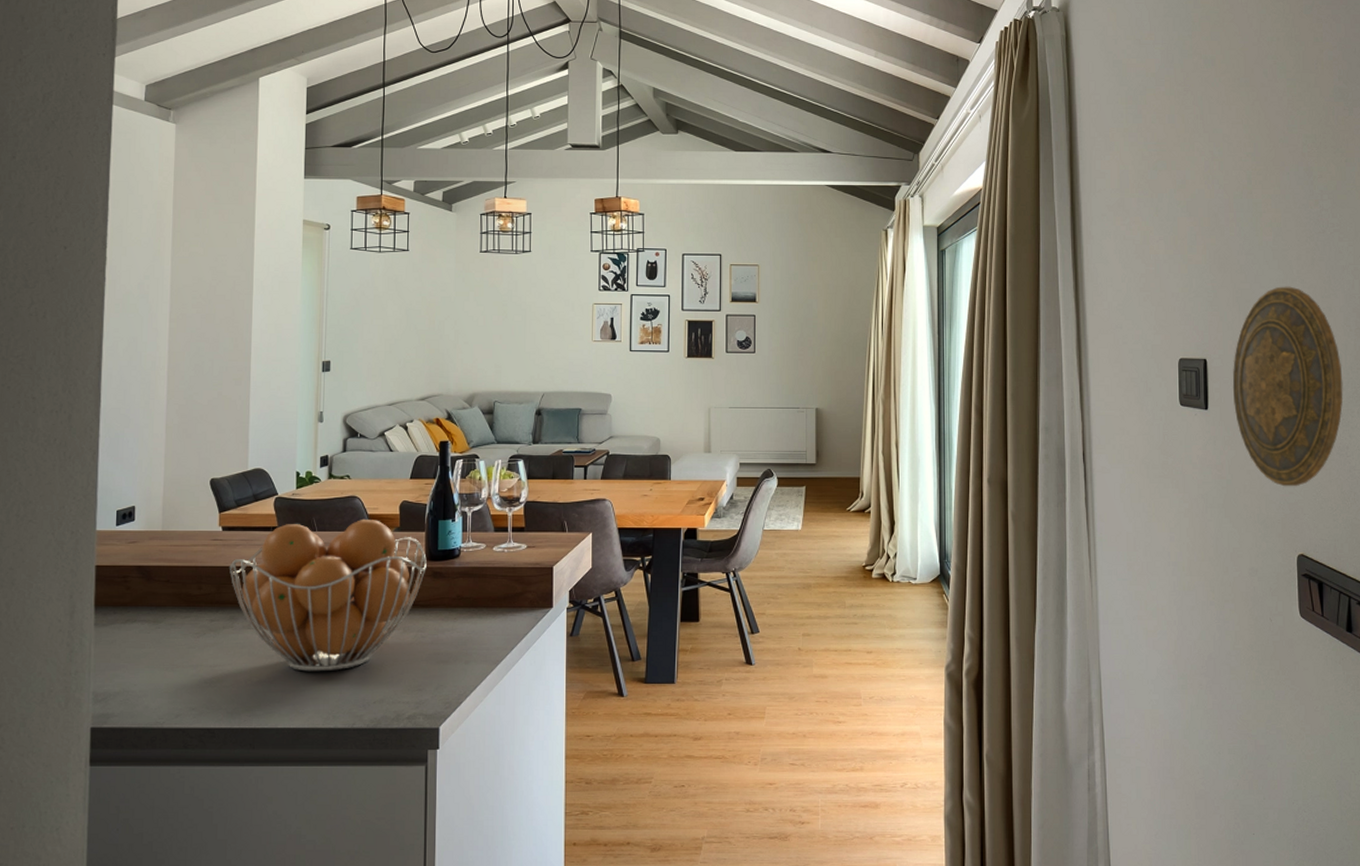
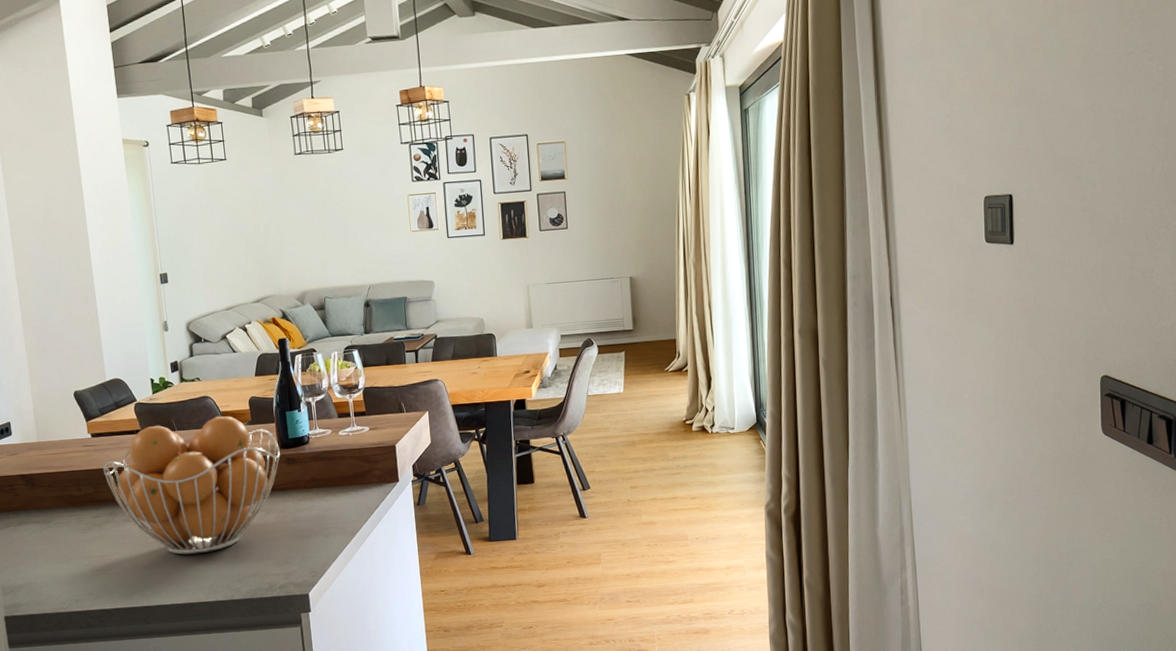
decorative plate: present [1232,286,1343,487] -> none [1038,113,1150,313]

